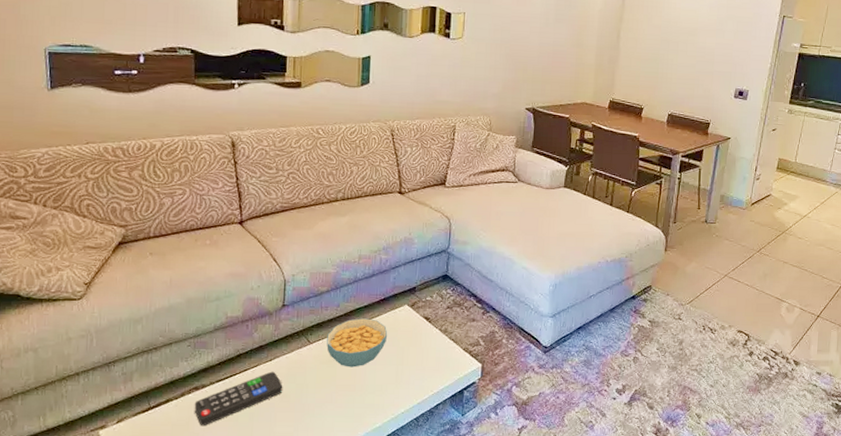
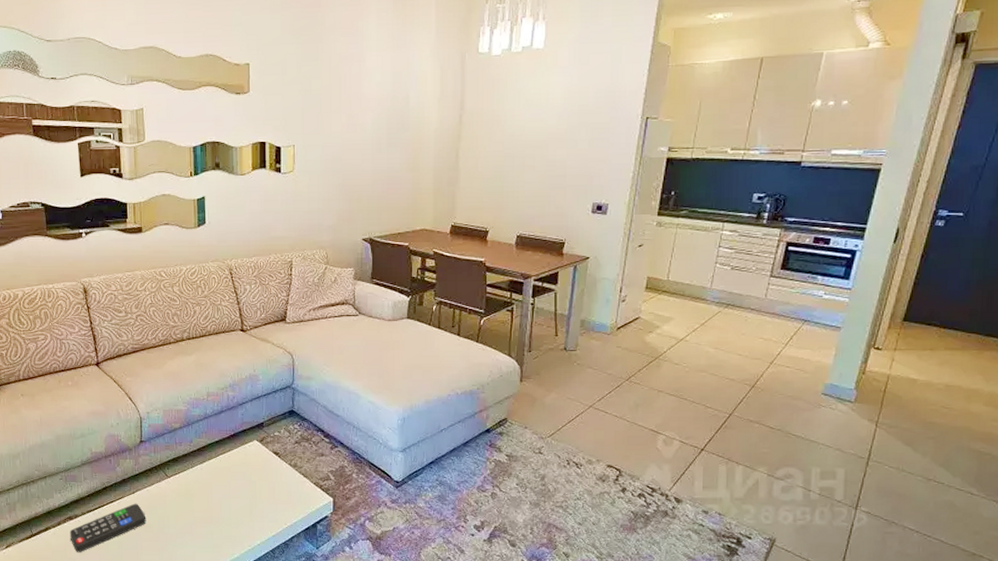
cereal bowl: present [326,318,388,368] -> none [183,453,240,501]

